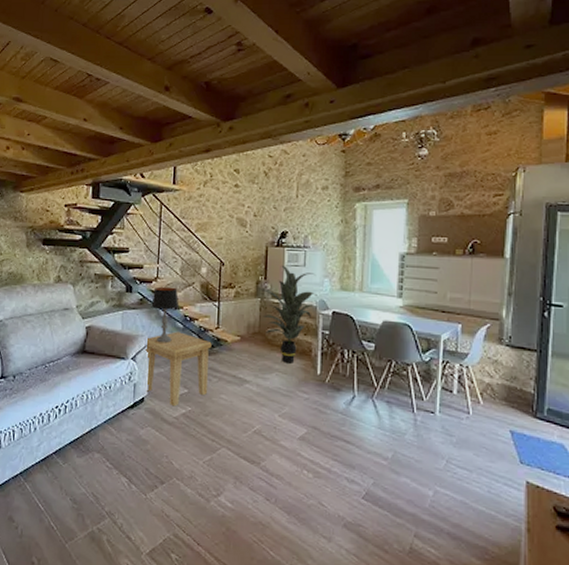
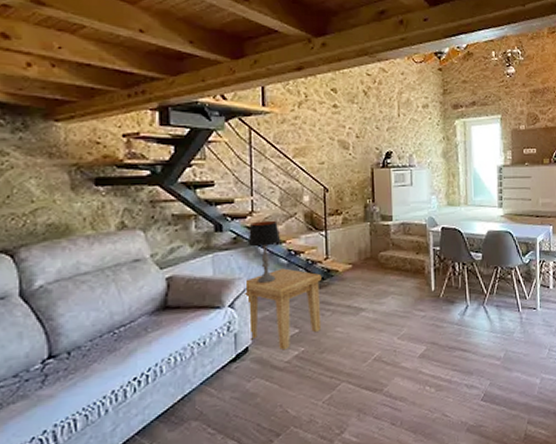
indoor plant: present [259,266,317,363] -> none [368,187,427,285]

